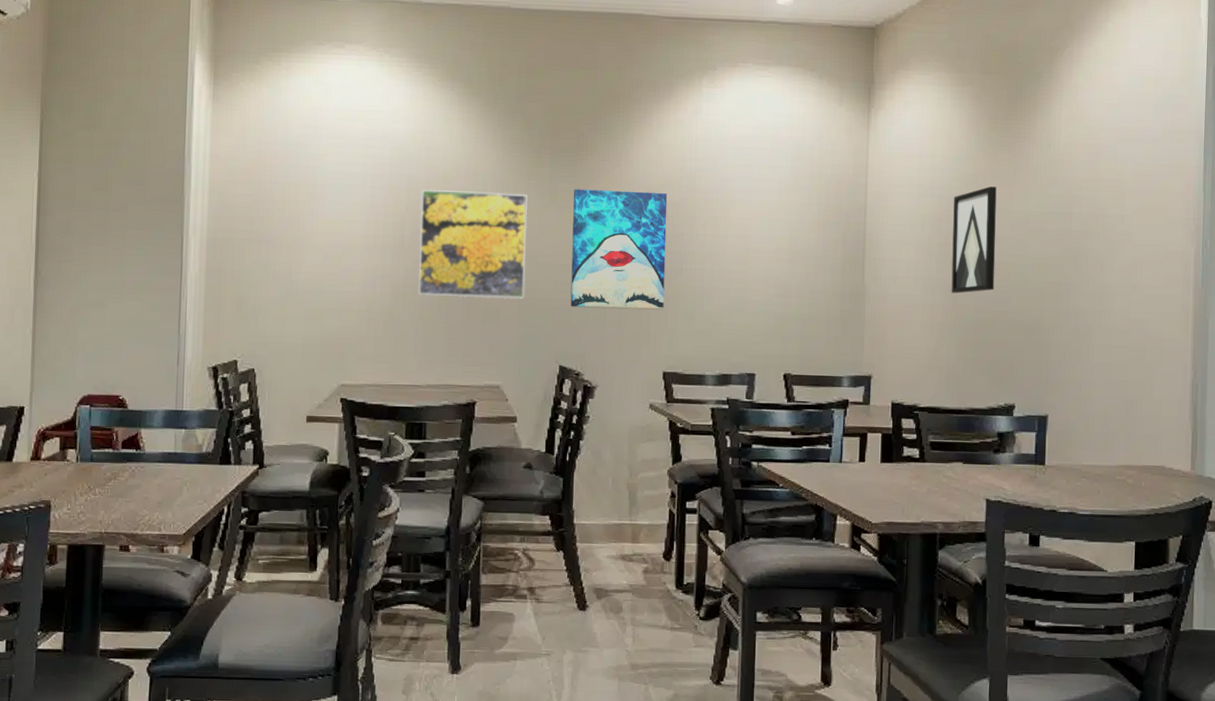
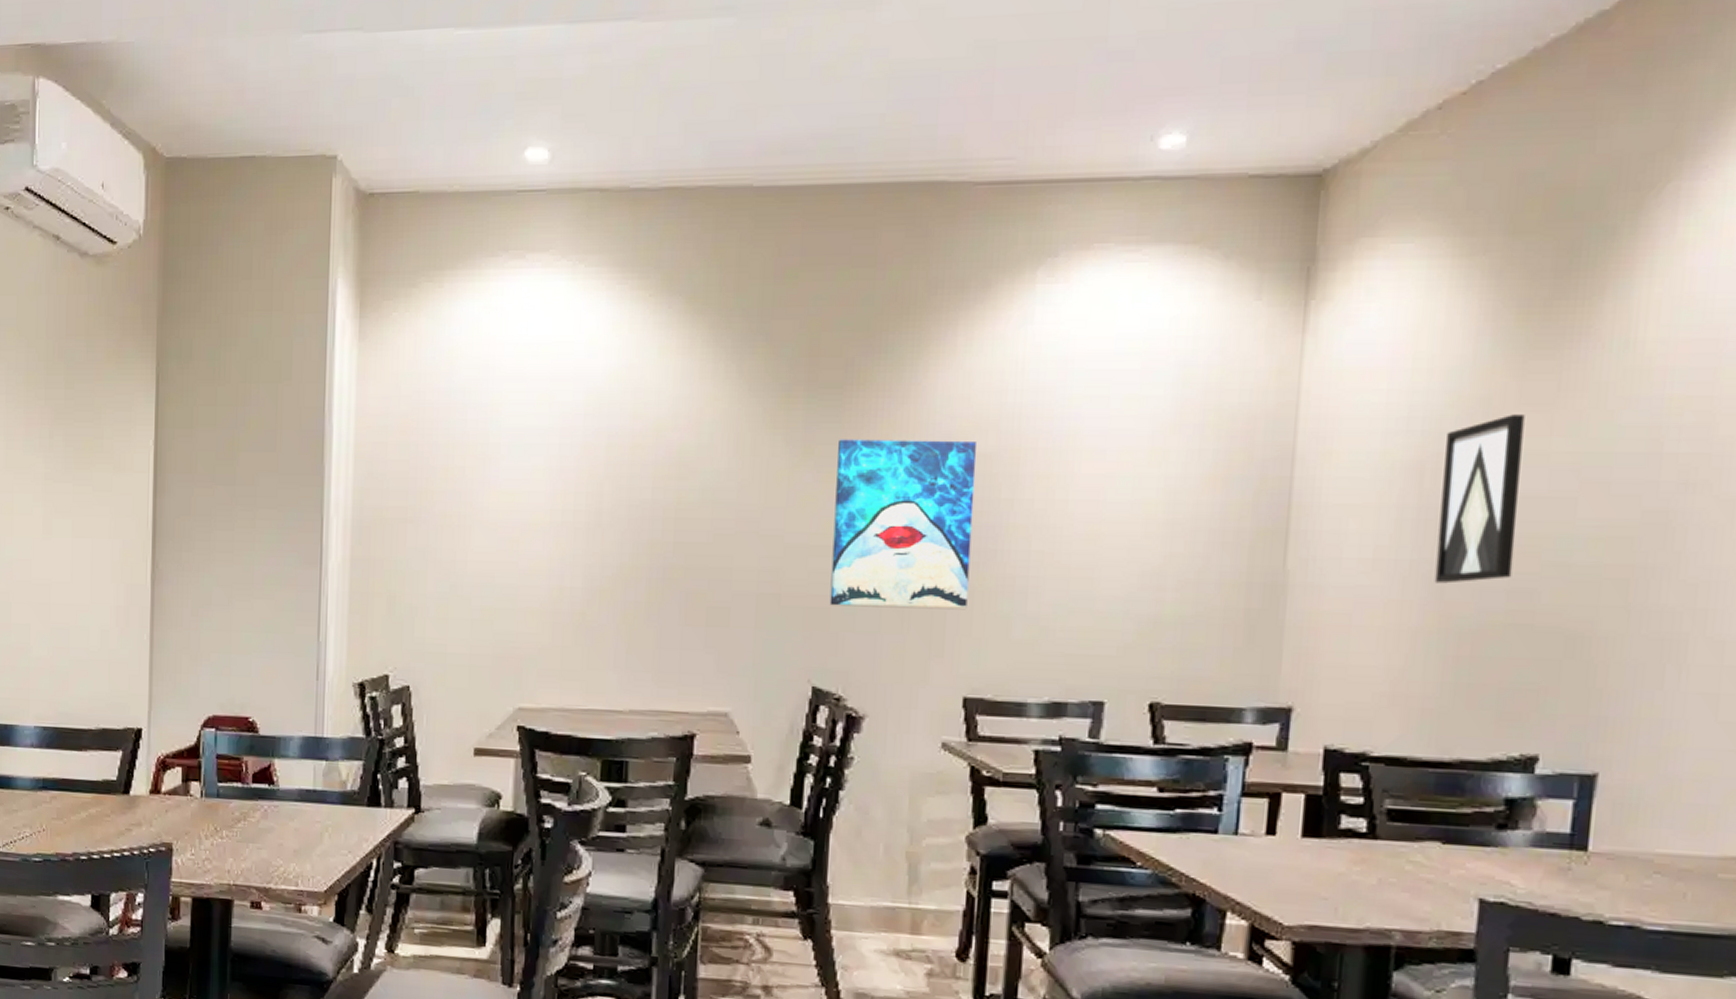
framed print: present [417,189,528,300] -> none [619,445,772,596]

